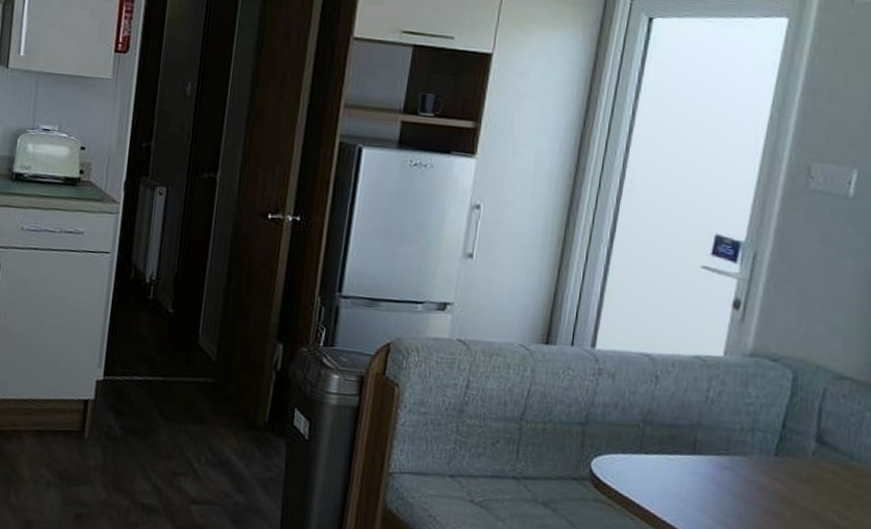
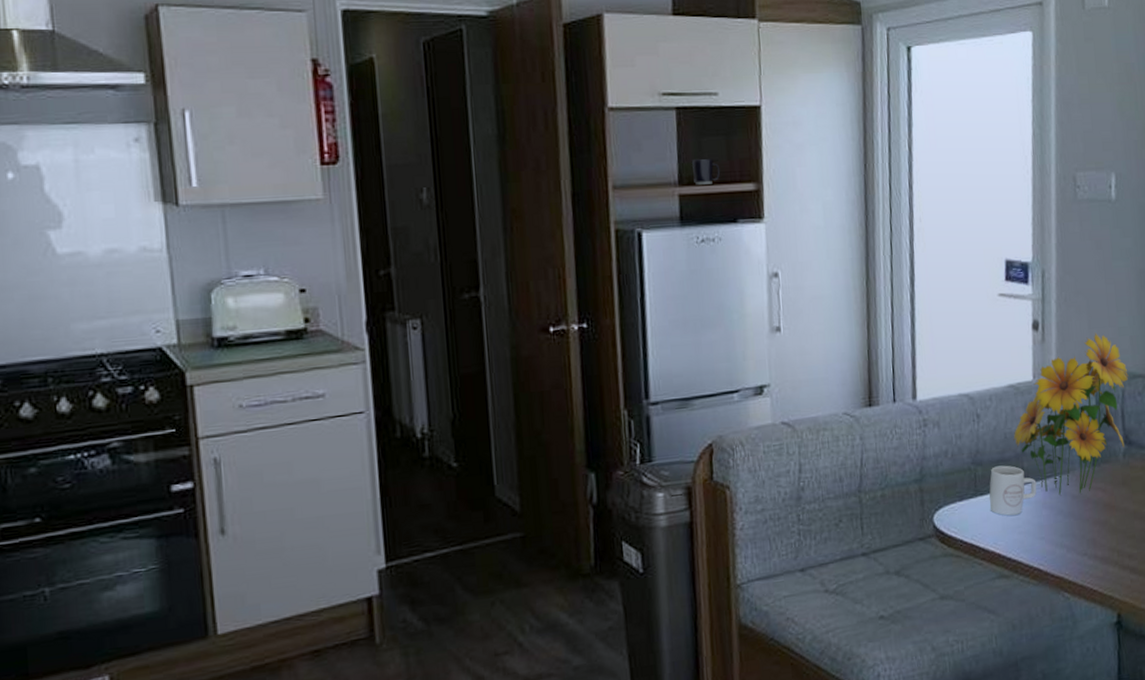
mug: none [653,430,709,483] -> present [989,465,1037,516]
flower bouquet: none [690,325,835,480] -> present [1013,333,1129,495]

